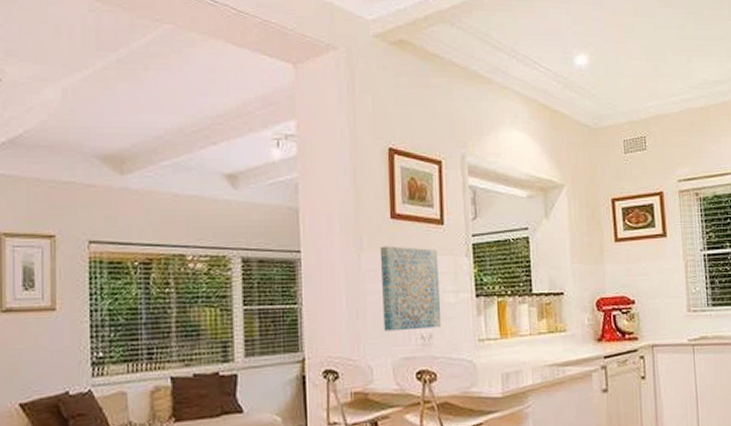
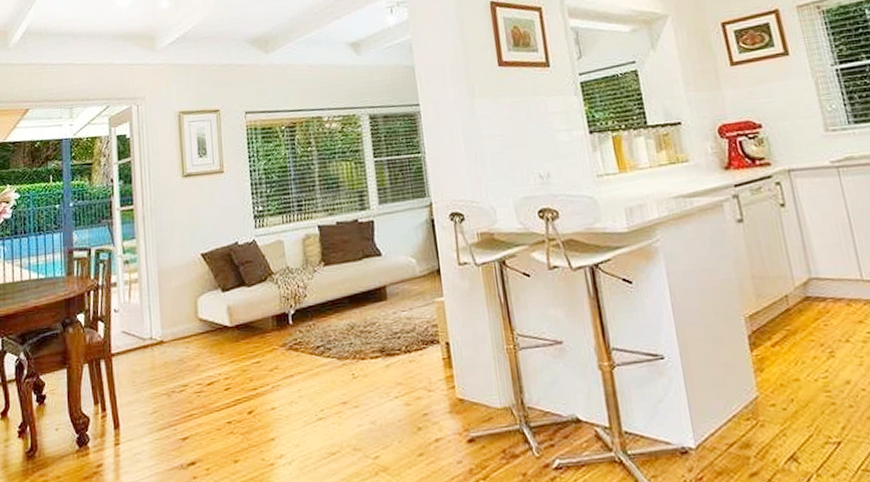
wall art: present [380,246,442,332] -> none [491,91,558,173]

